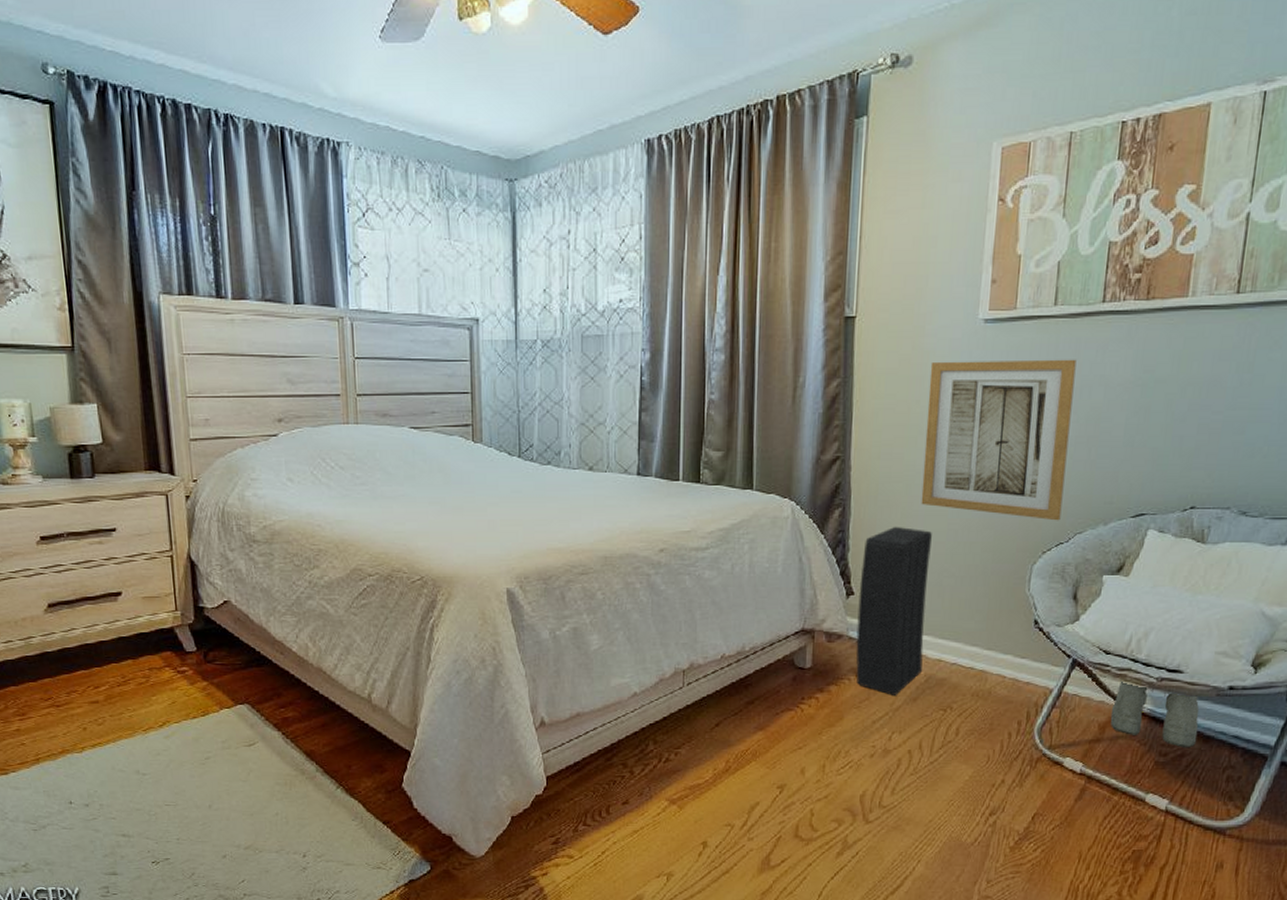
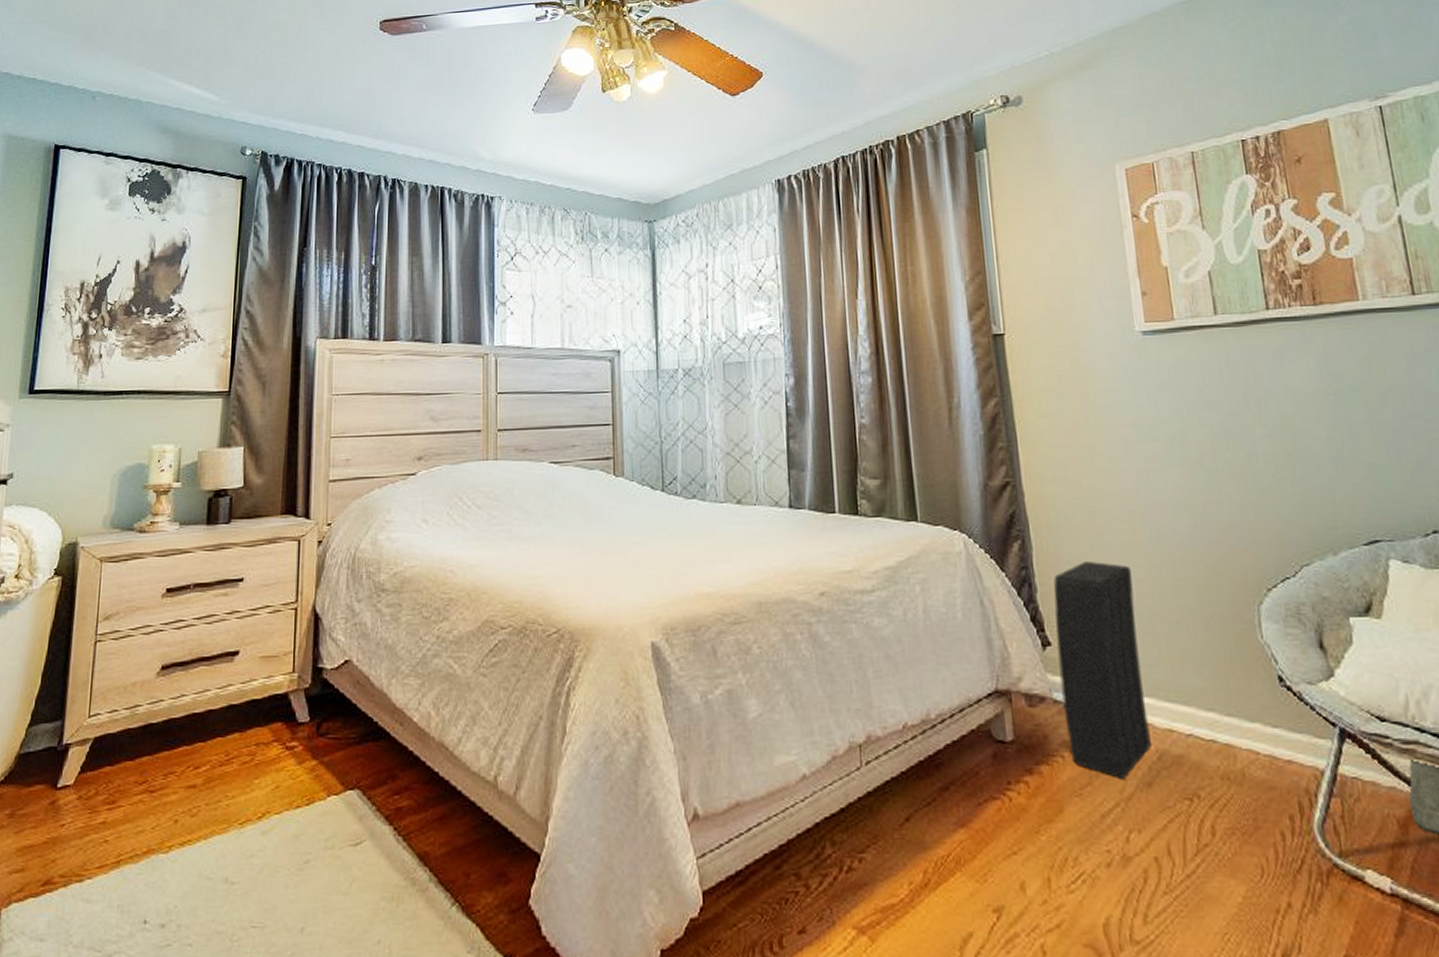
wall art: present [921,359,1077,521] -> none [1093,369,1279,551]

